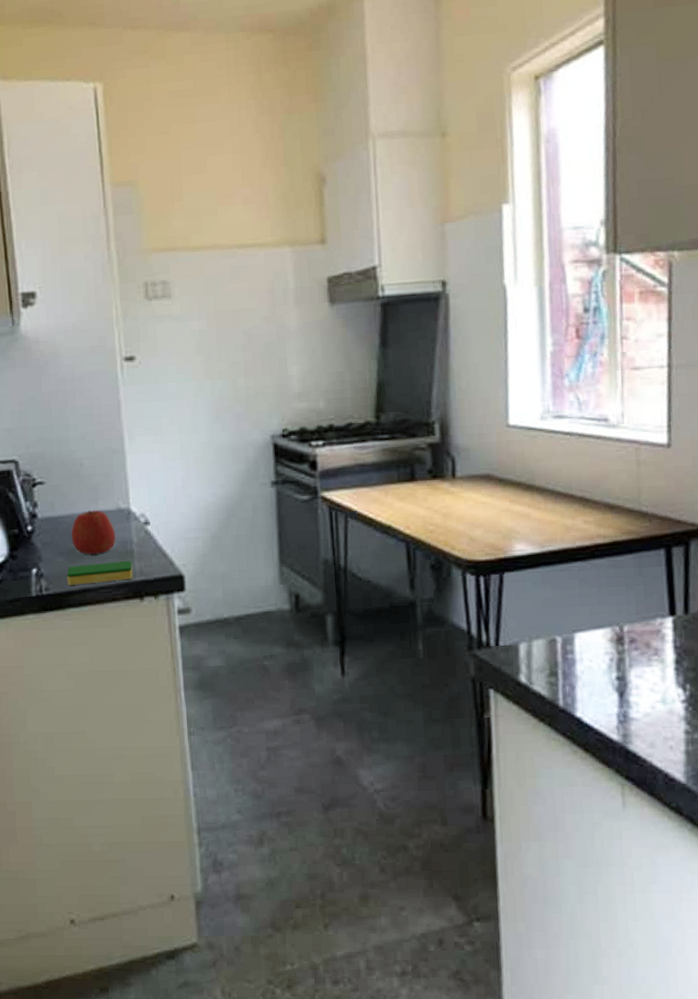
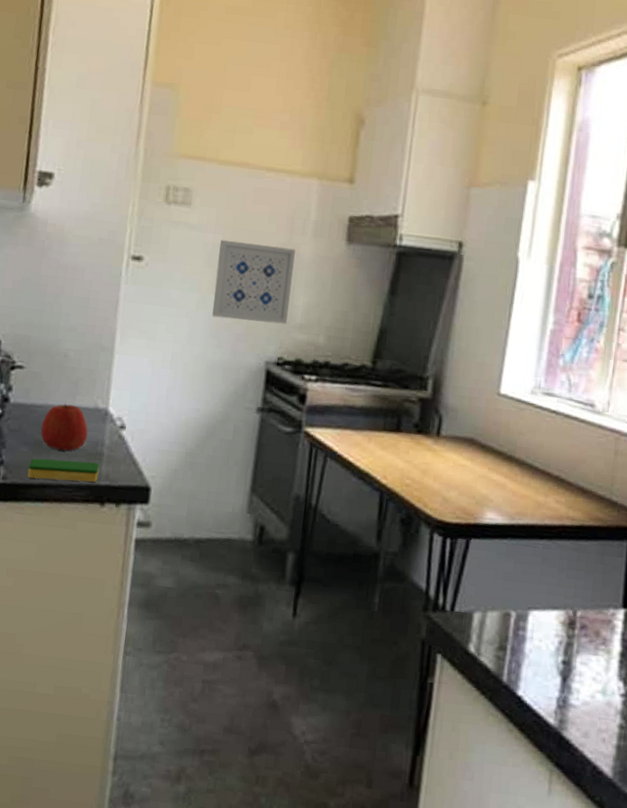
wall art: none [206,320,285,402] -> present [212,239,296,325]

